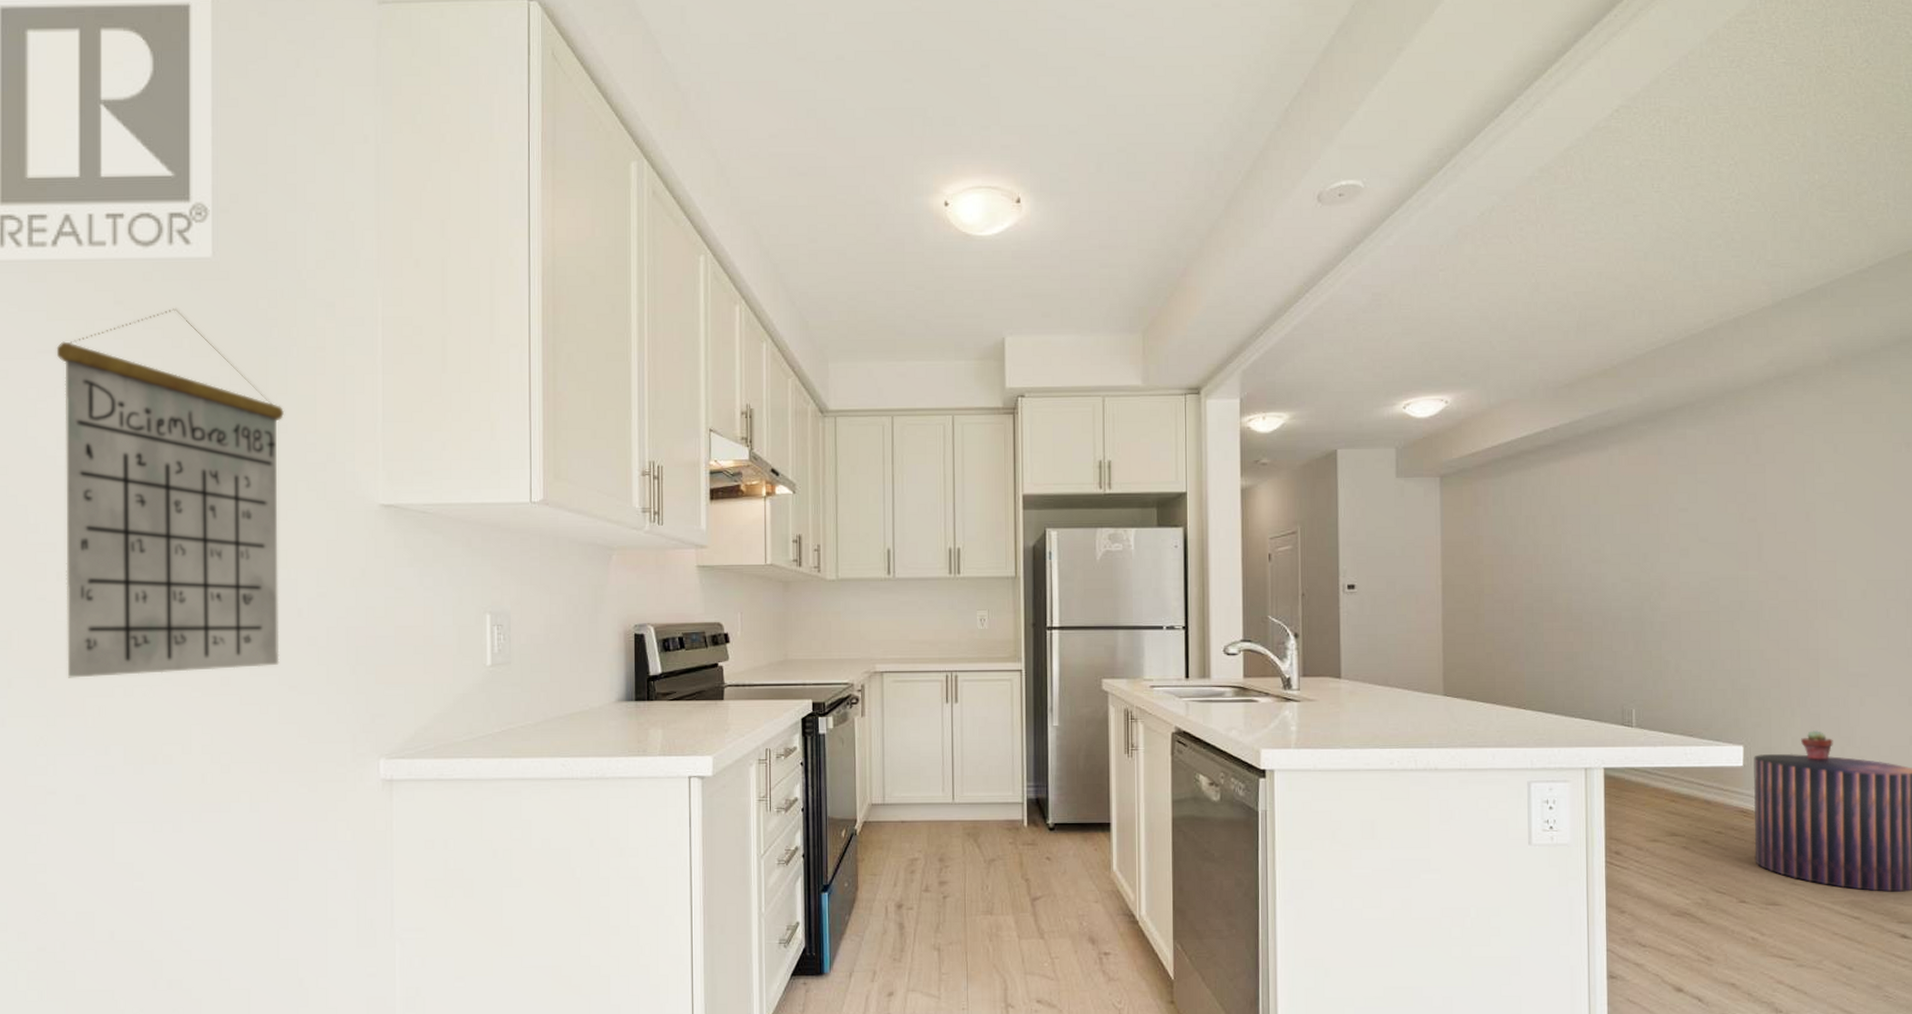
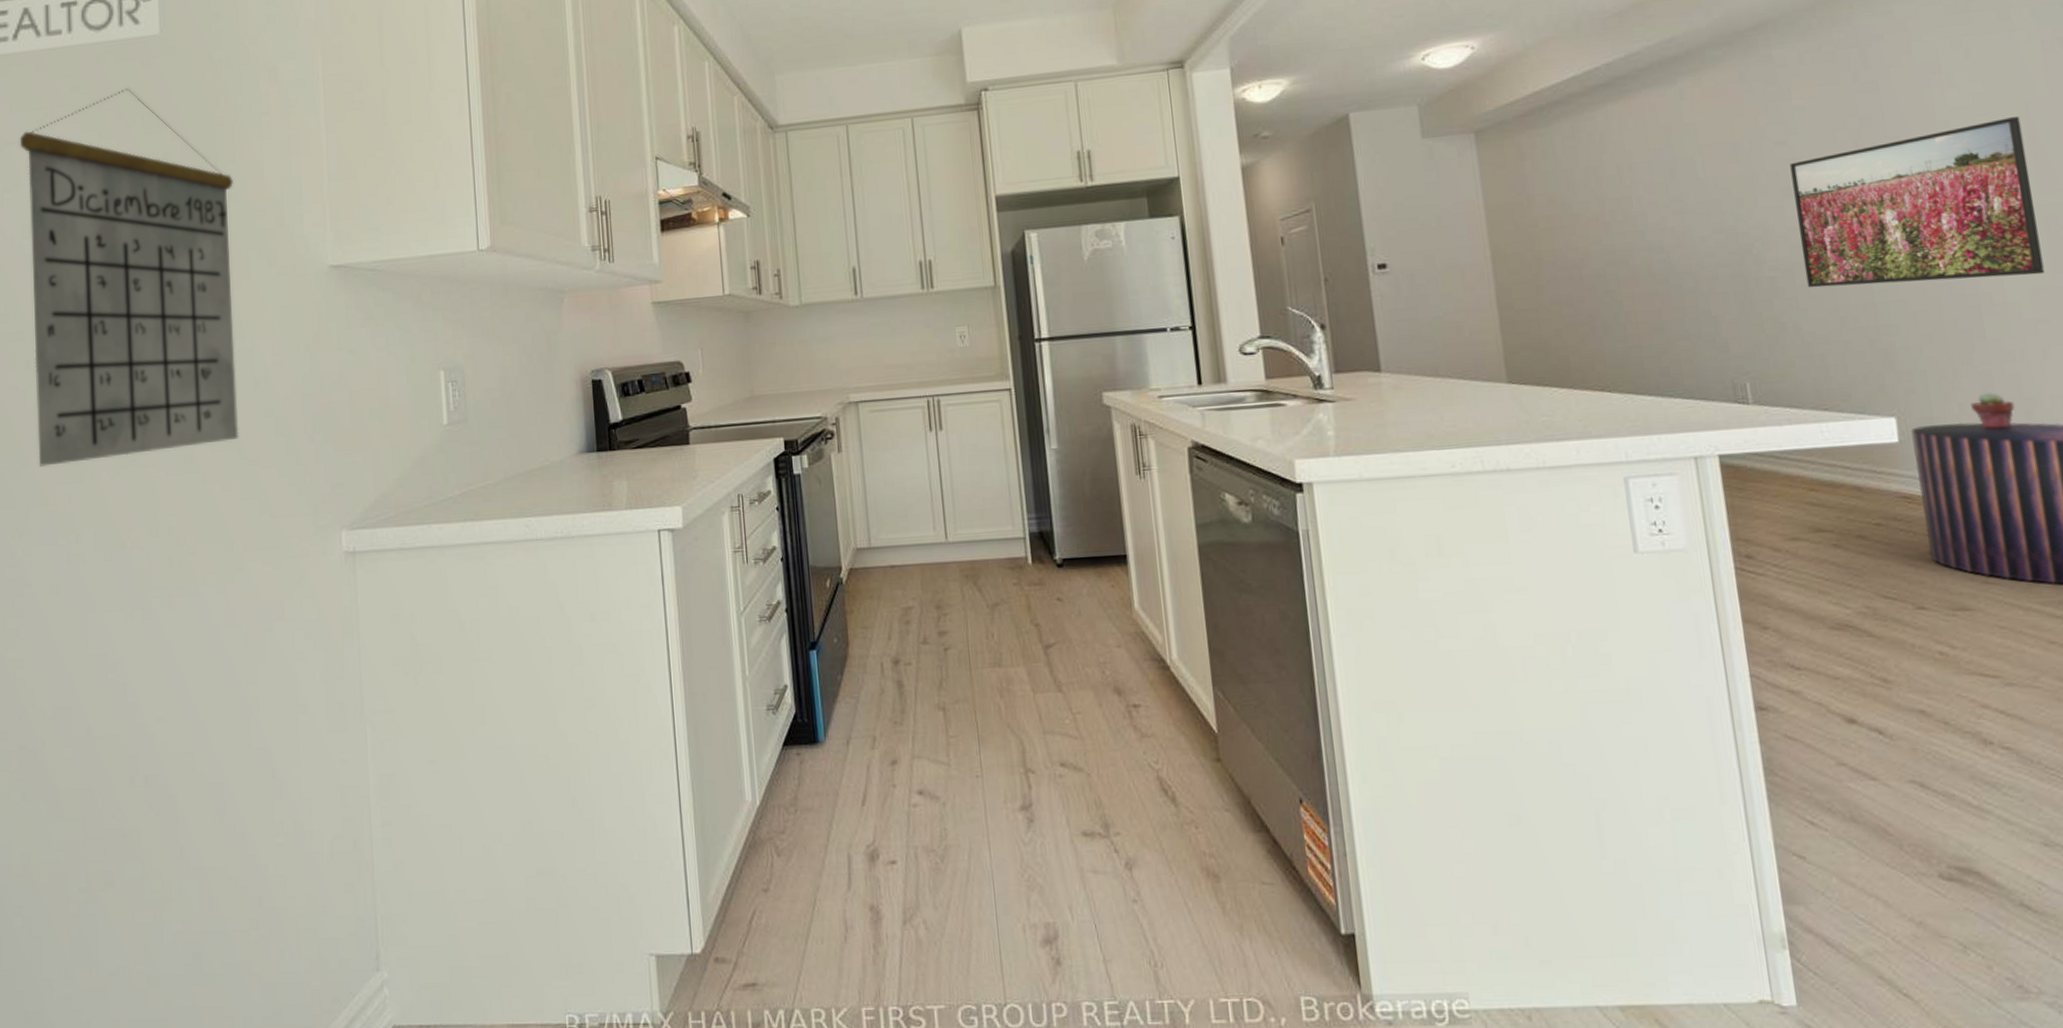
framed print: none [1688,505,1870,637] -> present [1790,117,2045,288]

